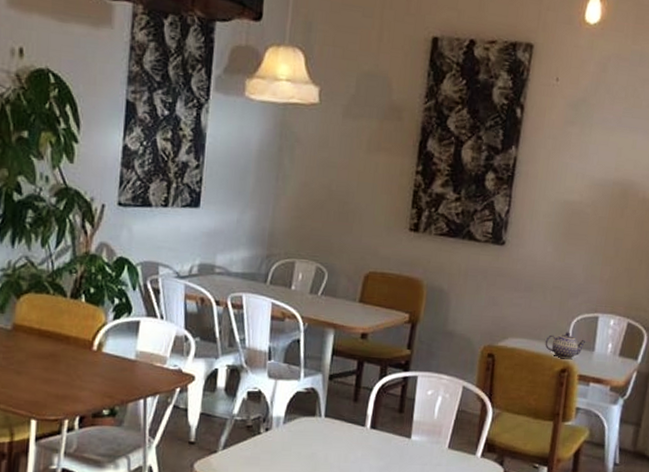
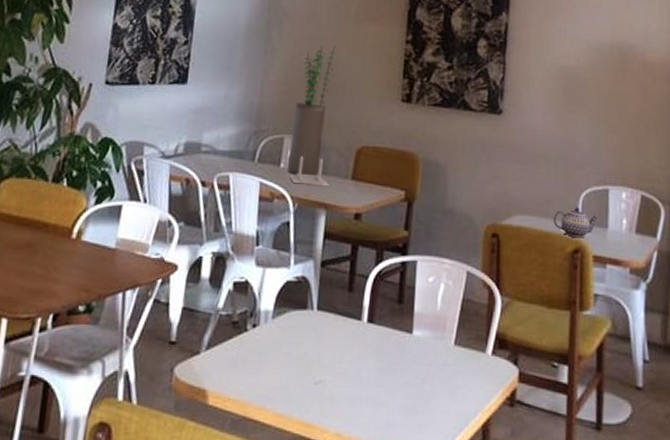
vase: none [298,173,347,299] -> present [287,45,336,177]
napkin holder: none [300,280,339,309] -> present [289,156,330,187]

